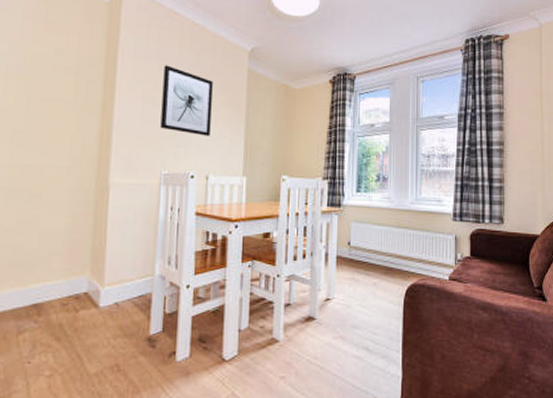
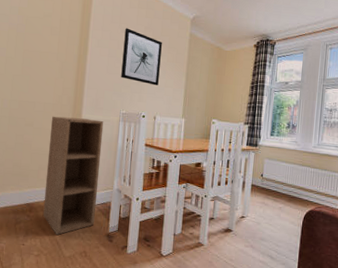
shelving unit: none [56,183,139,346] -> present [42,116,104,236]

